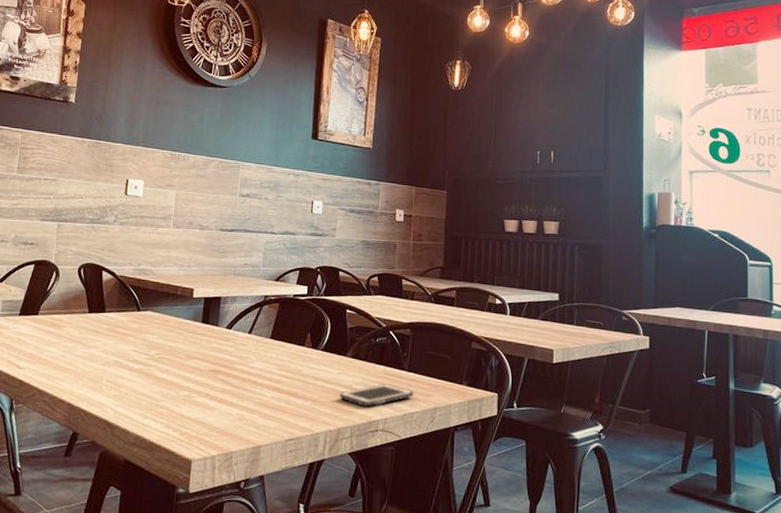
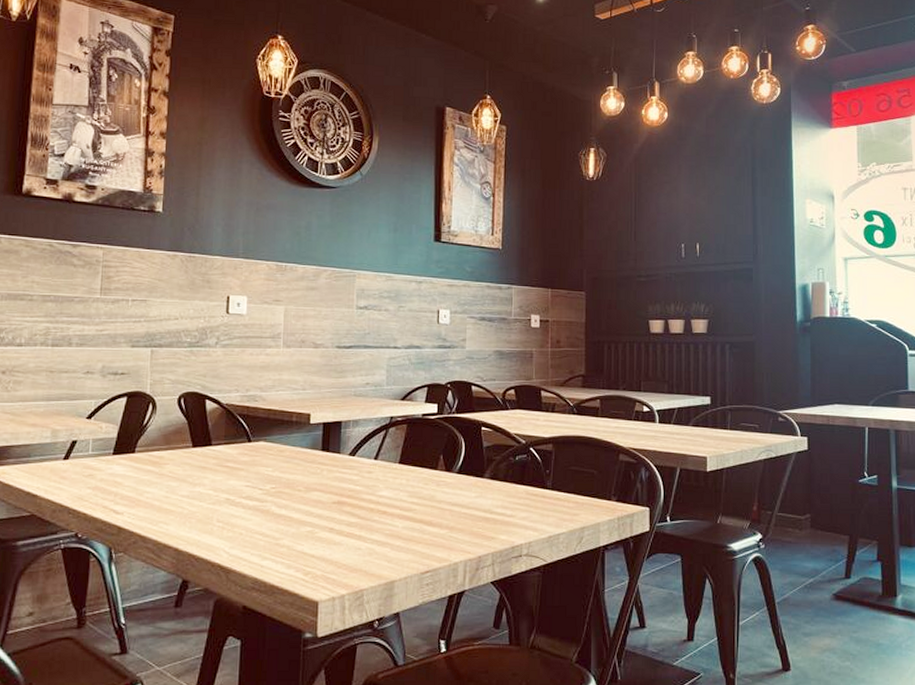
cell phone: present [339,384,414,407] -> none [478,505,560,531]

